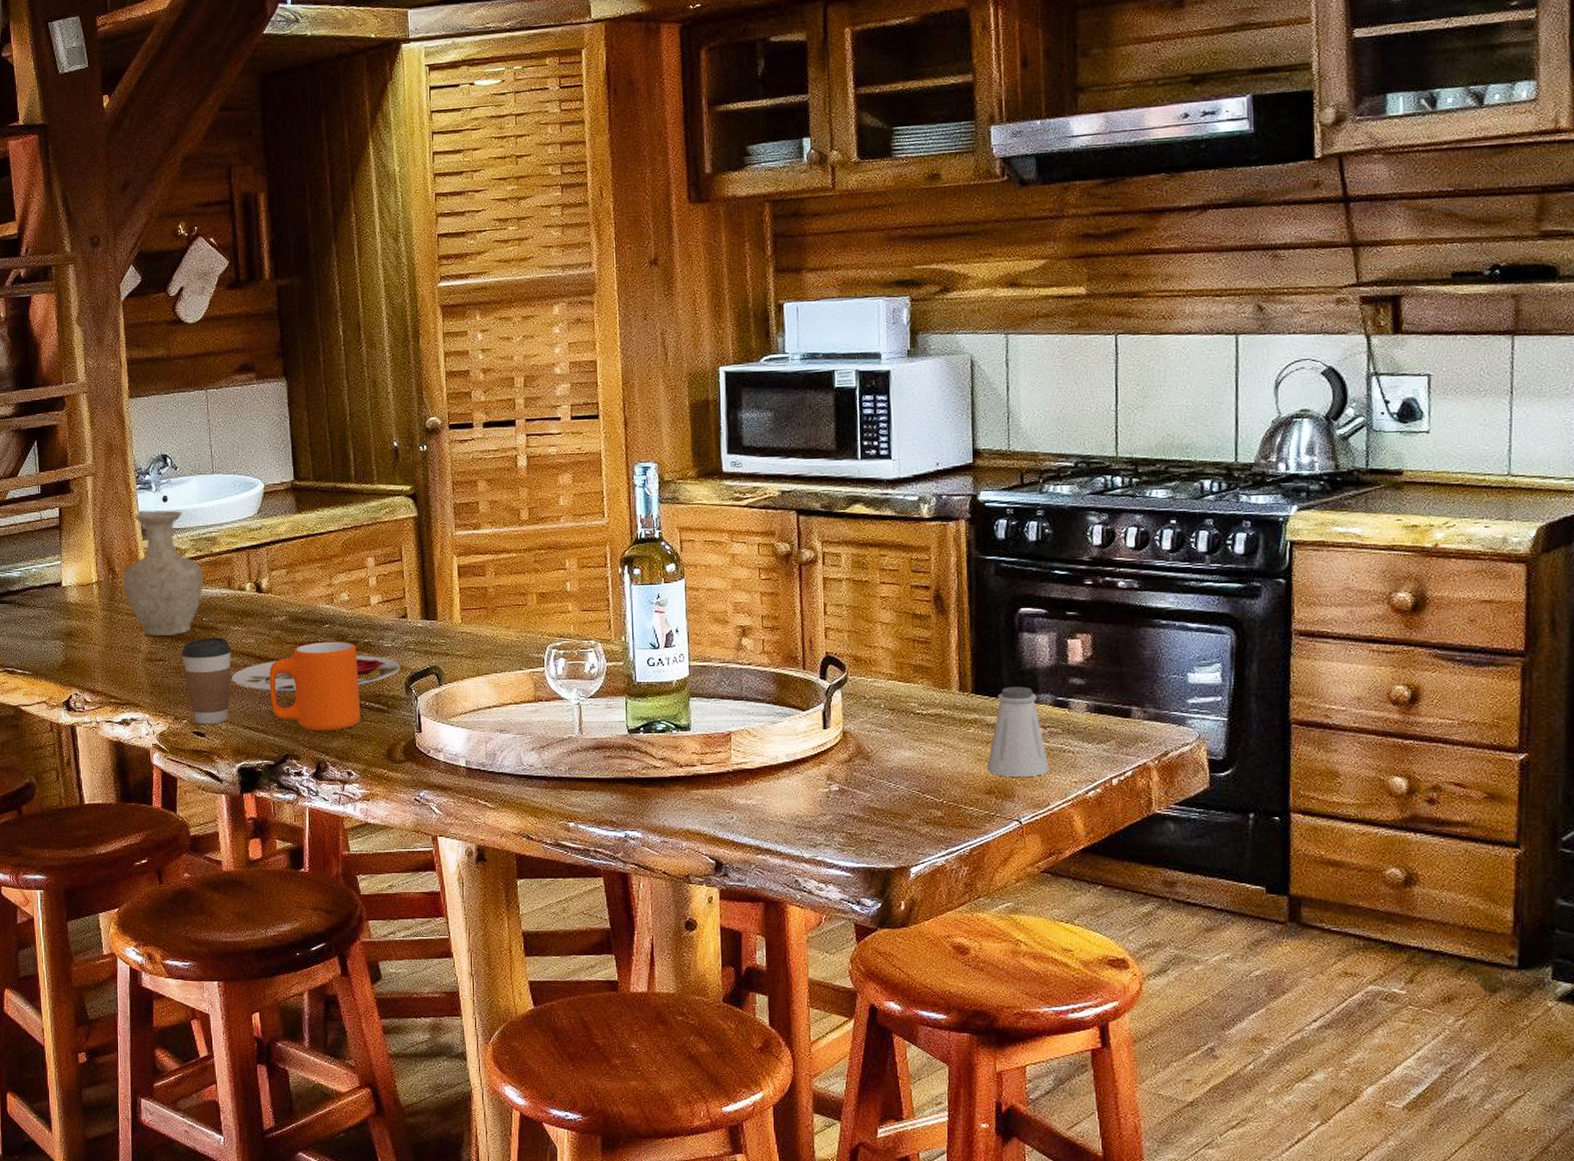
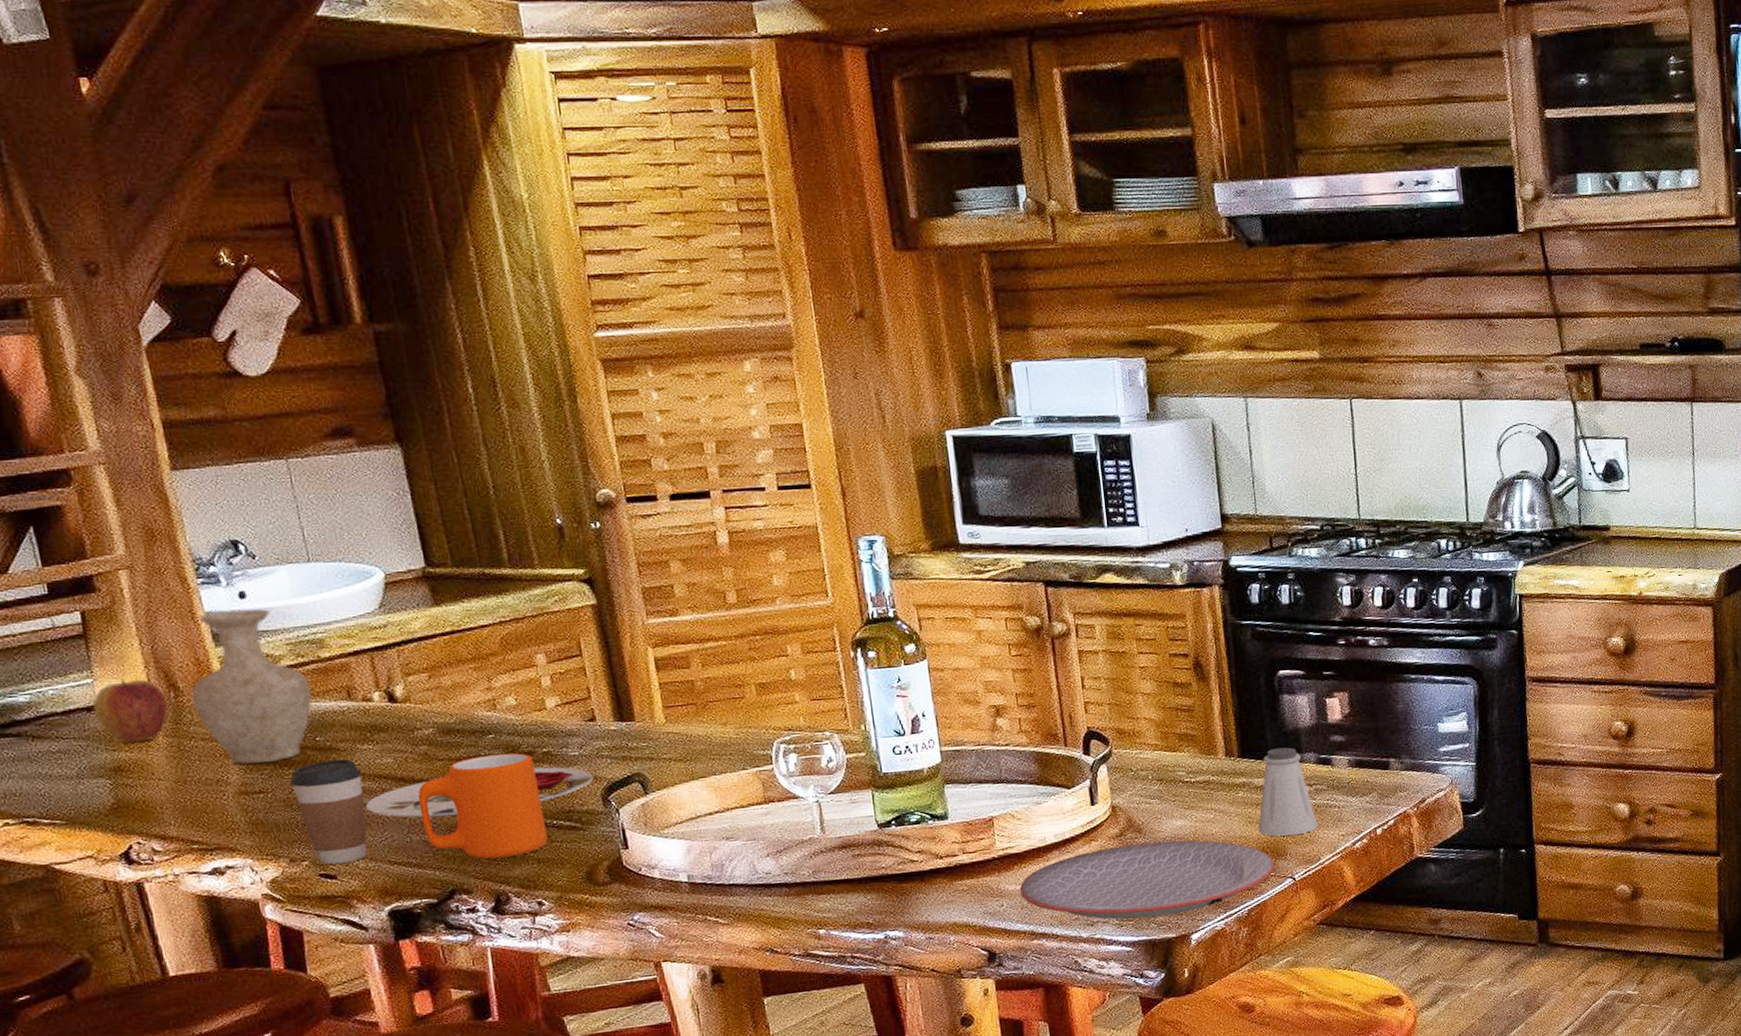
apple: none [59,562,107,613] -> present [93,678,168,743]
plate: none [749,771,1001,845] -> present [1019,840,1275,920]

